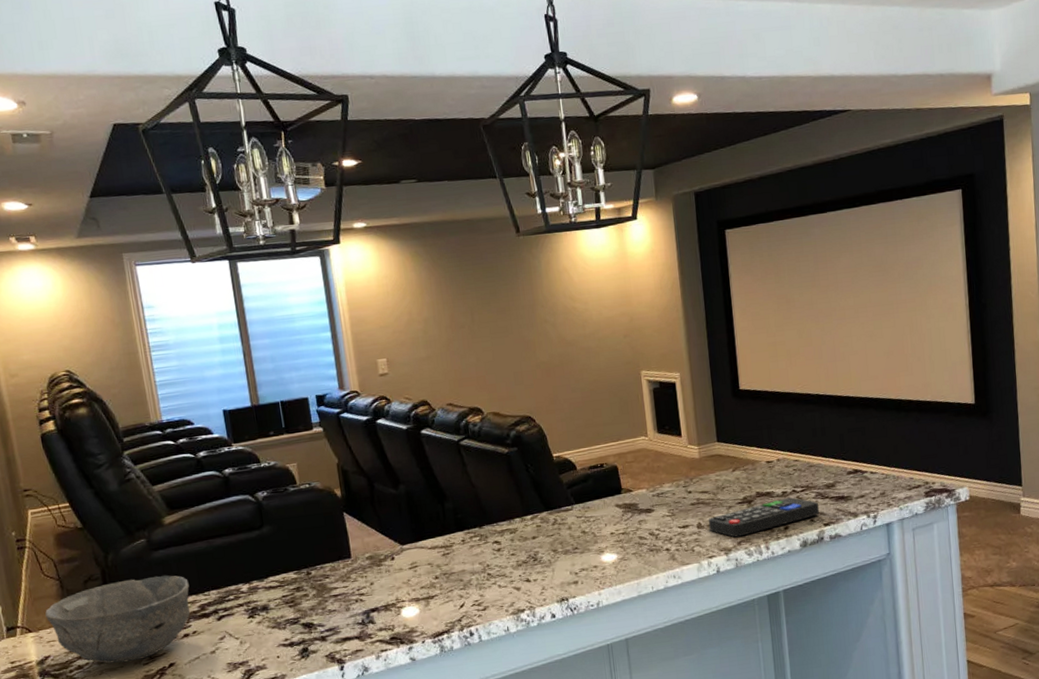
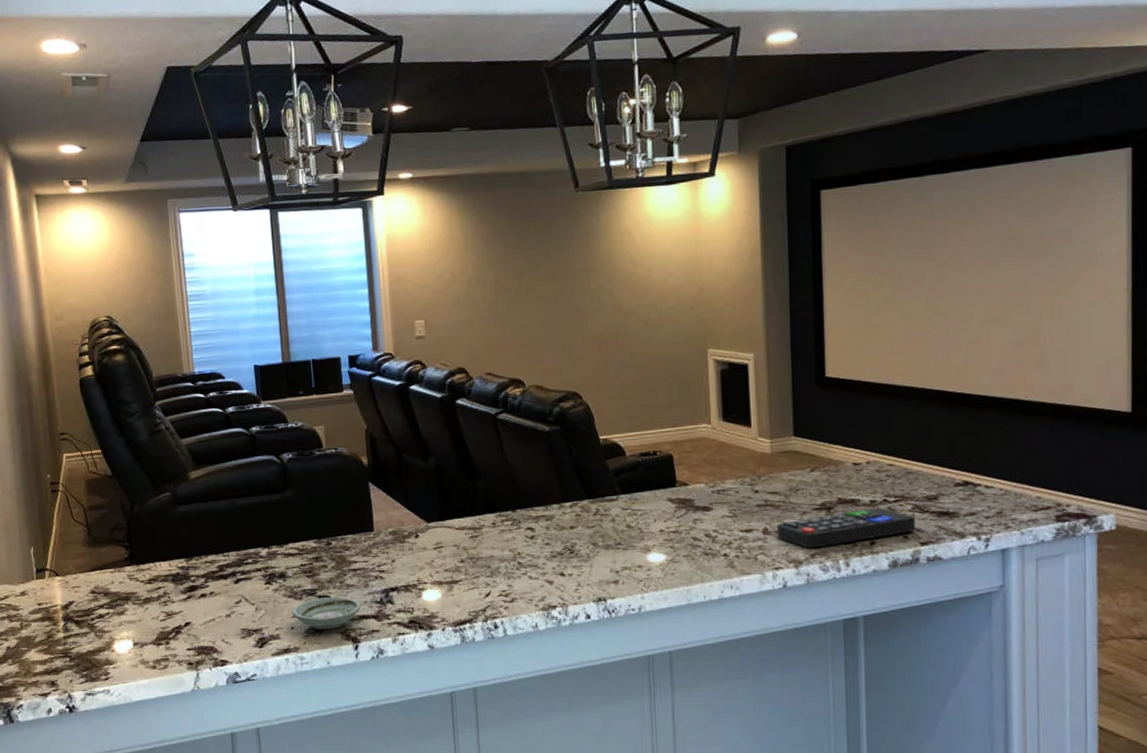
bowl: present [45,574,190,664] -> none [72,531,210,617]
saucer: none [277,622,344,655] -> present [292,597,361,630]

